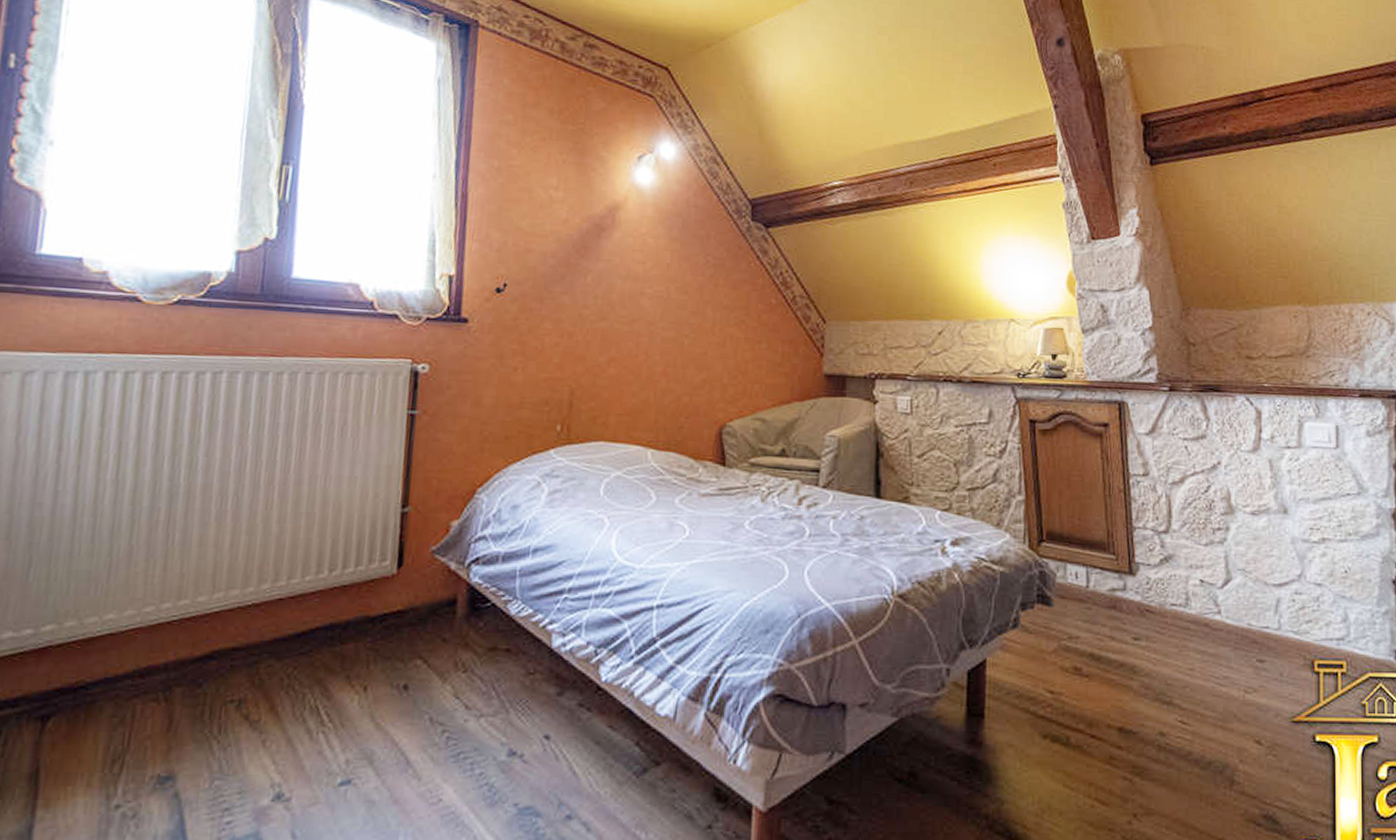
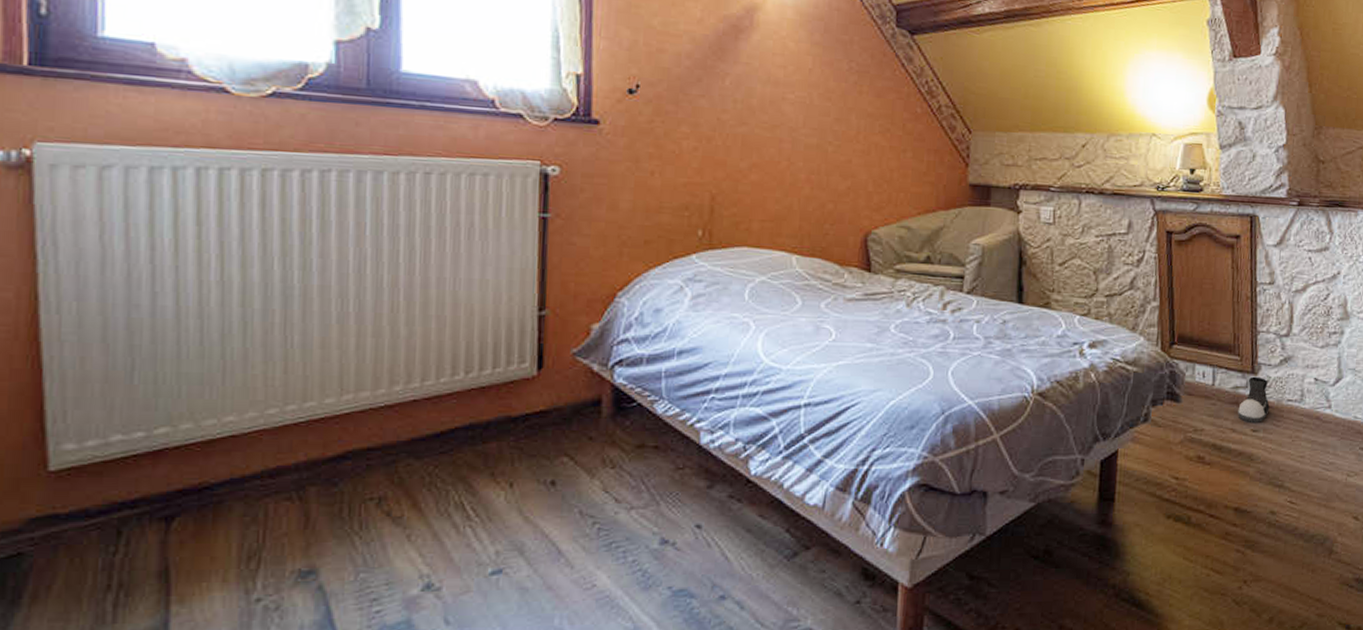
shoe: none [1116,577,1151,631] -> present [1238,376,1270,424]

